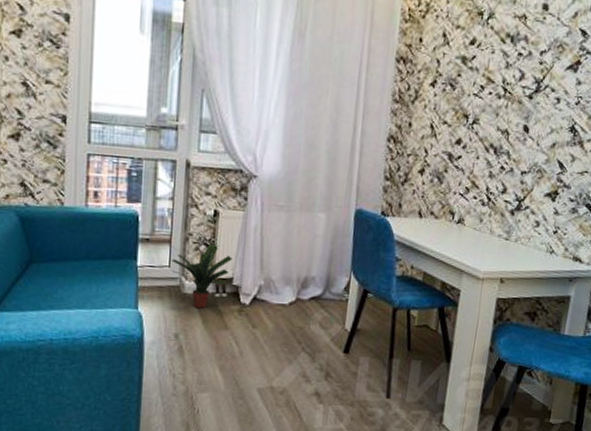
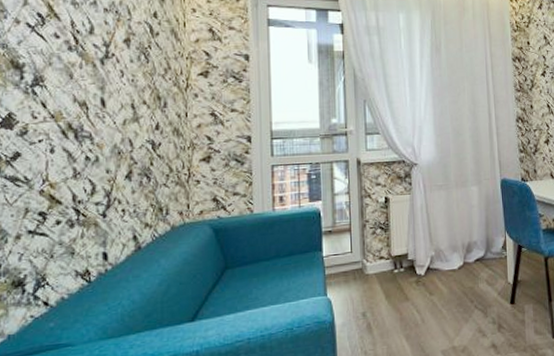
potted plant: present [166,243,232,309] -> none [346,226,405,286]

